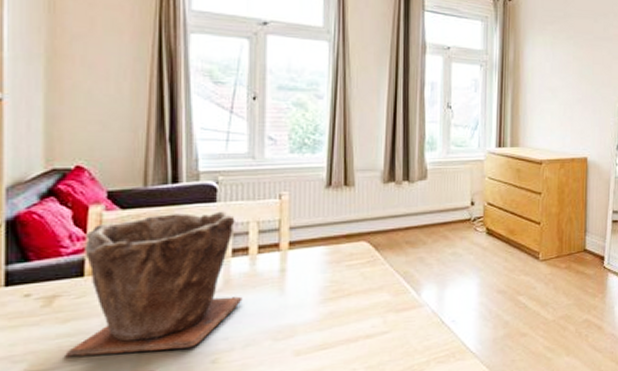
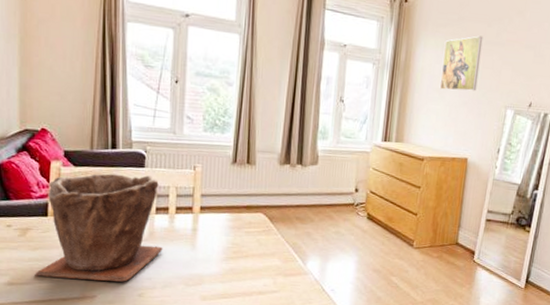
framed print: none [552,31,591,89] -> present [440,35,483,91]

